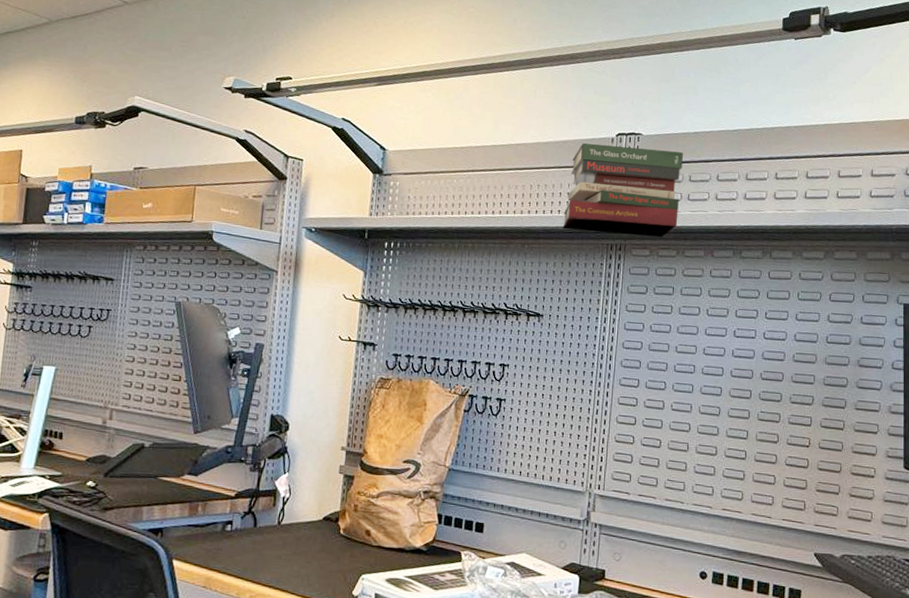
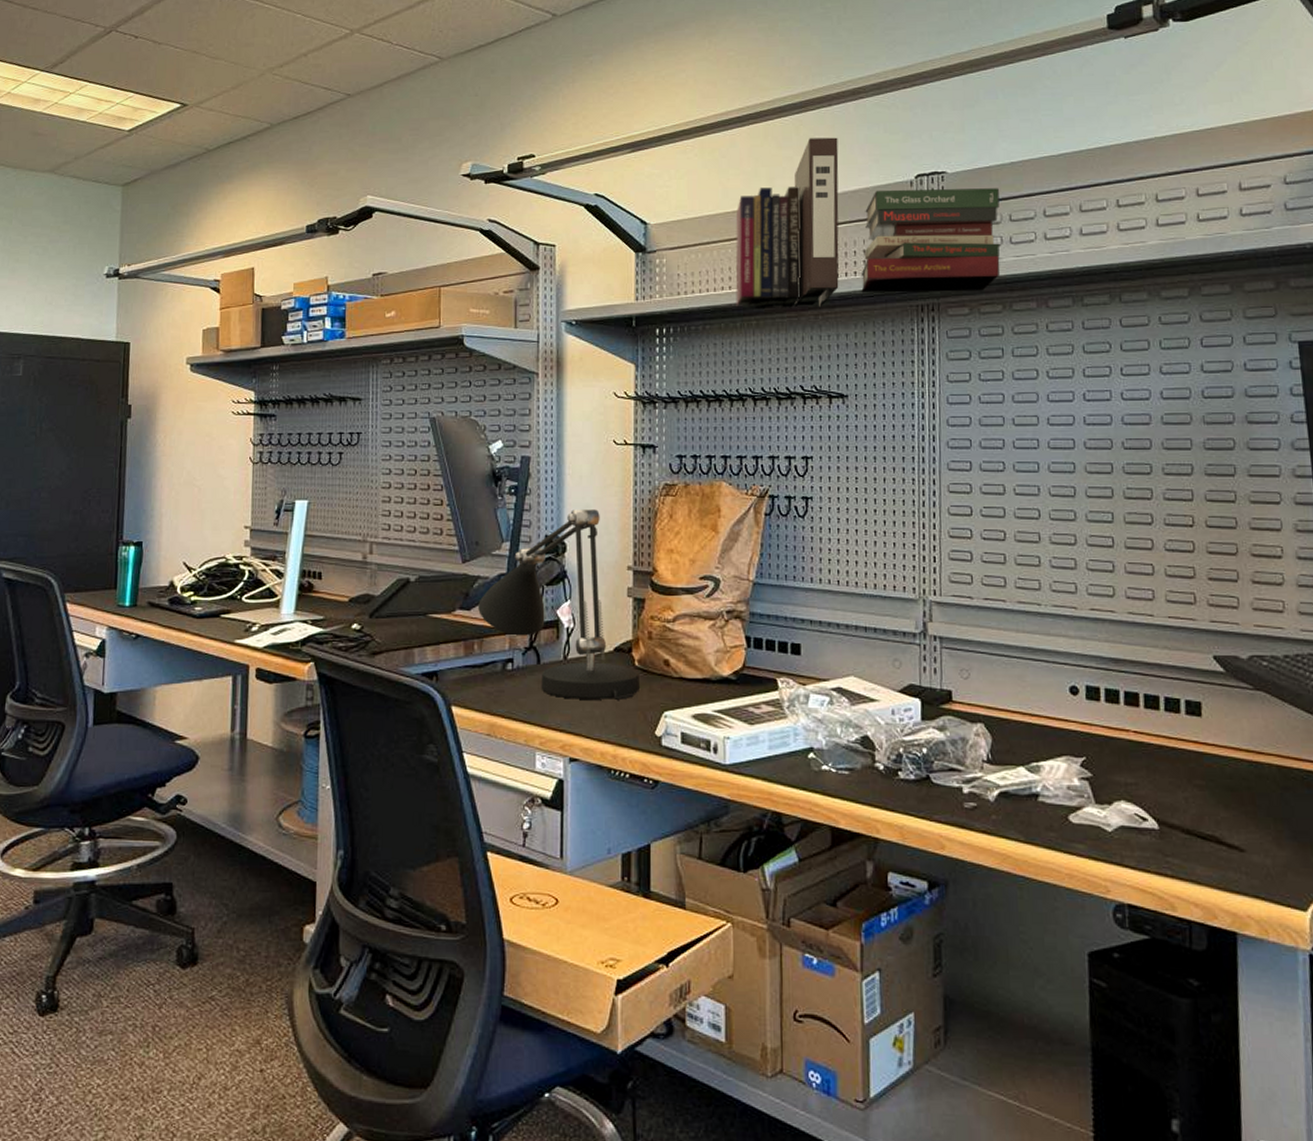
desk lamp: none [205,394,343,562] -> present [478,509,639,700]
books: none [456,129,520,237] -> present [735,187,801,309]
binder: none [505,91,555,238] -> present [794,137,839,308]

